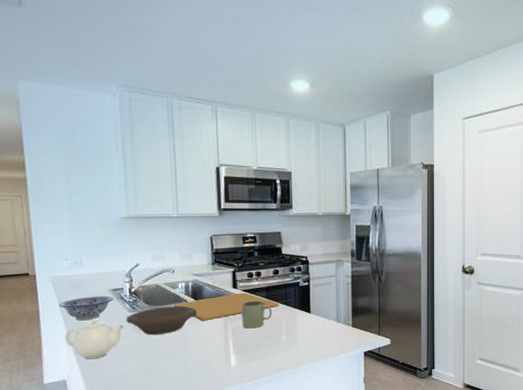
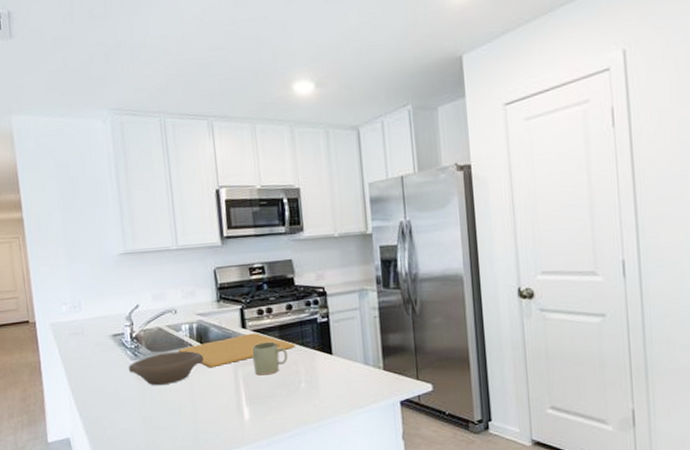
bowl: present [58,295,114,321] -> none [59,342,115,371]
teapot: present [65,318,125,360] -> none [67,368,128,415]

